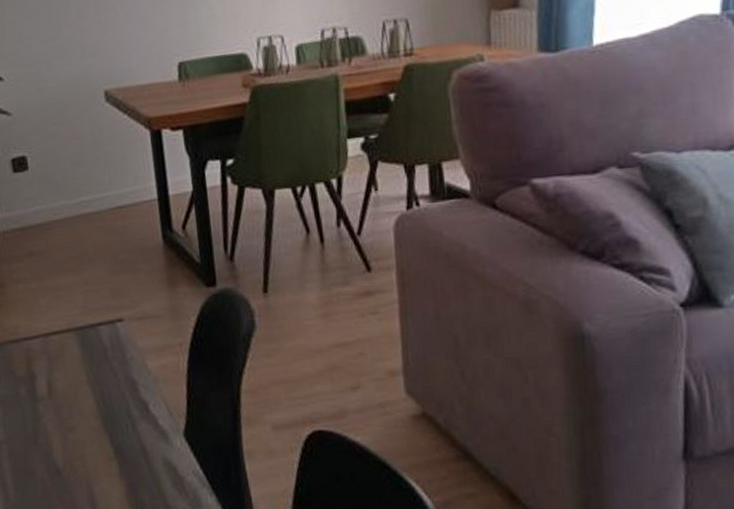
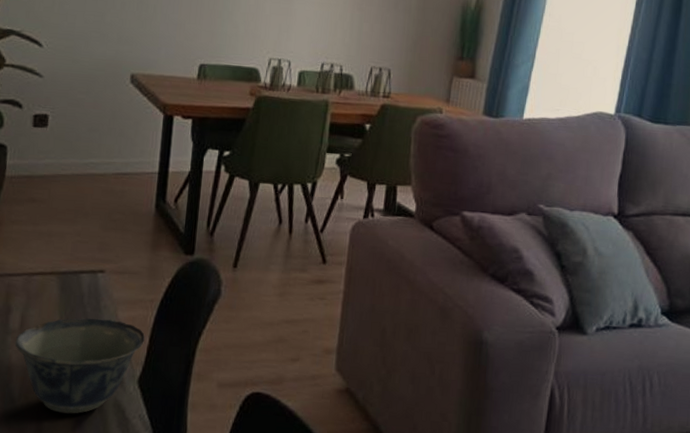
bowl: none [46,370,182,479] -> present [14,318,145,414]

